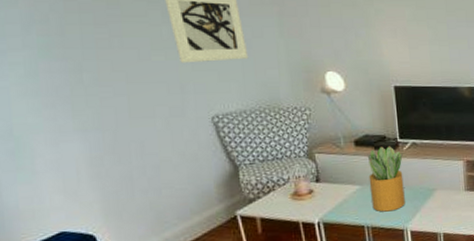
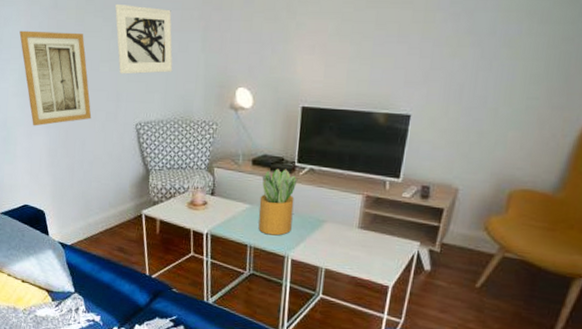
wall art: none [17,14,149,132] -> present [19,30,92,126]

